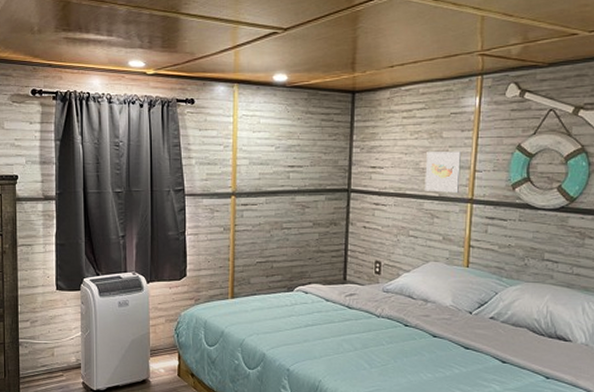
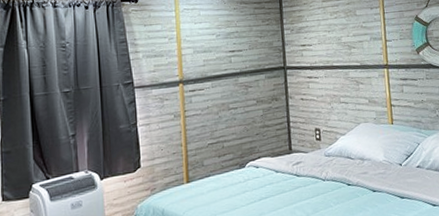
wall art: present [425,151,462,193] -> none [345,26,376,62]

